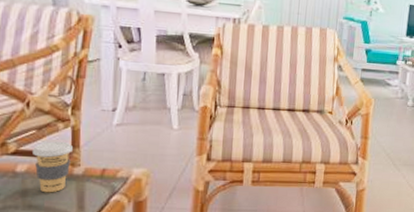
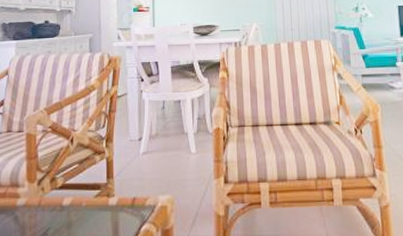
coffee cup: present [31,141,73,193] -> none [75,173,107,225]

